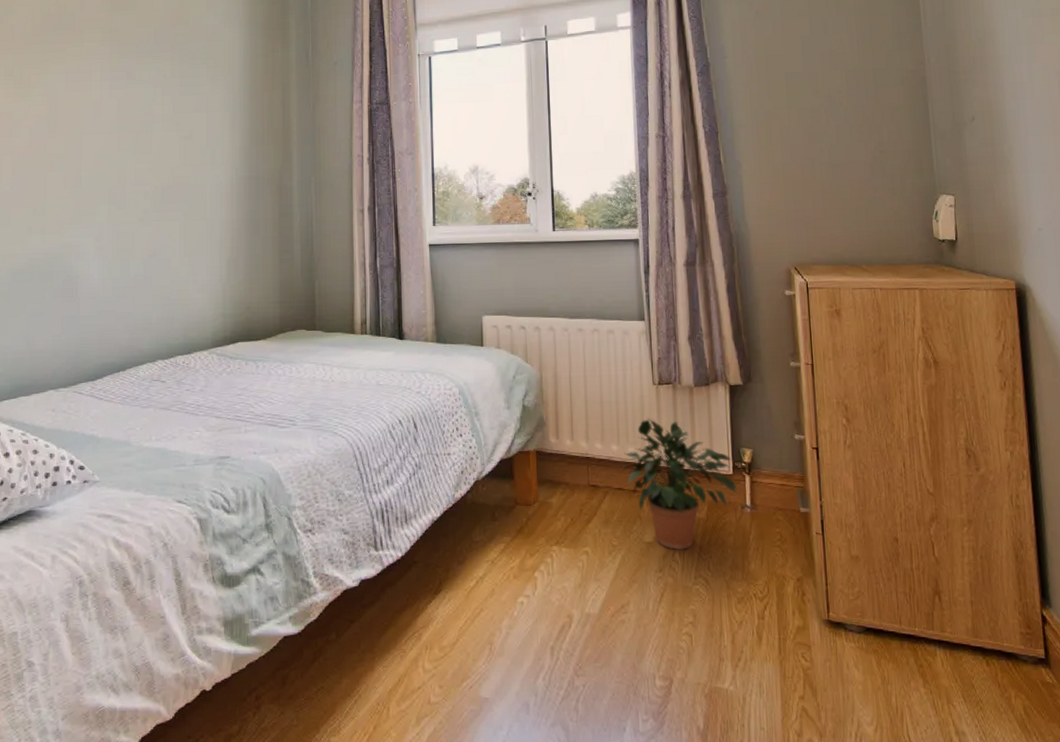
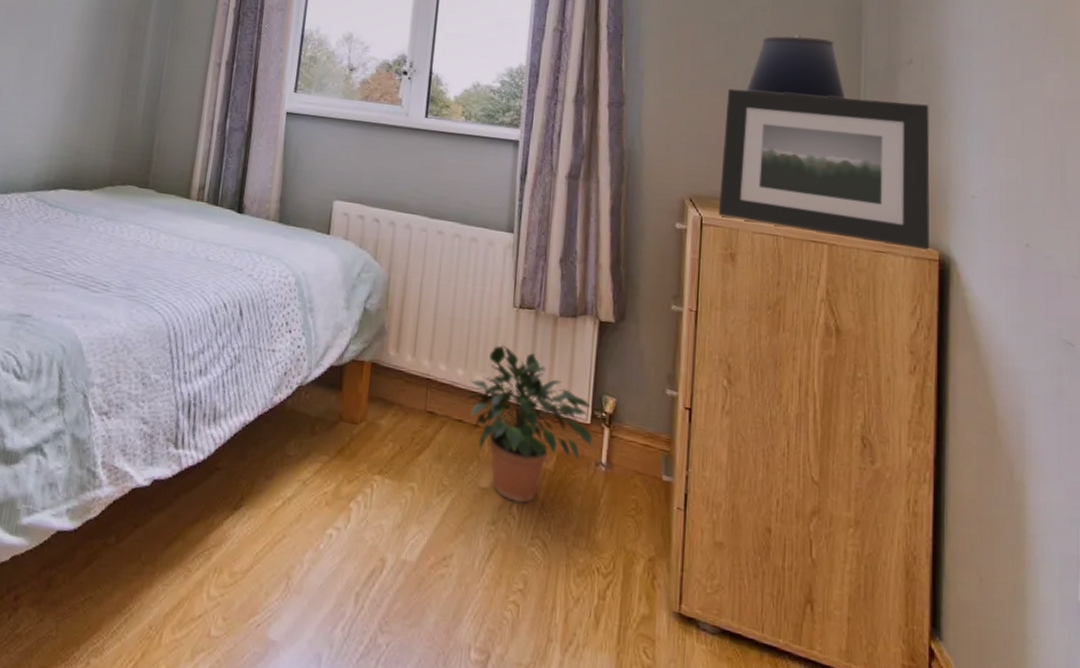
picture frame: none [816,155,1007,282] -> present [719,88,930,250]
table lamp: none [832,109,920,166] -> present [746,34,846,100]

